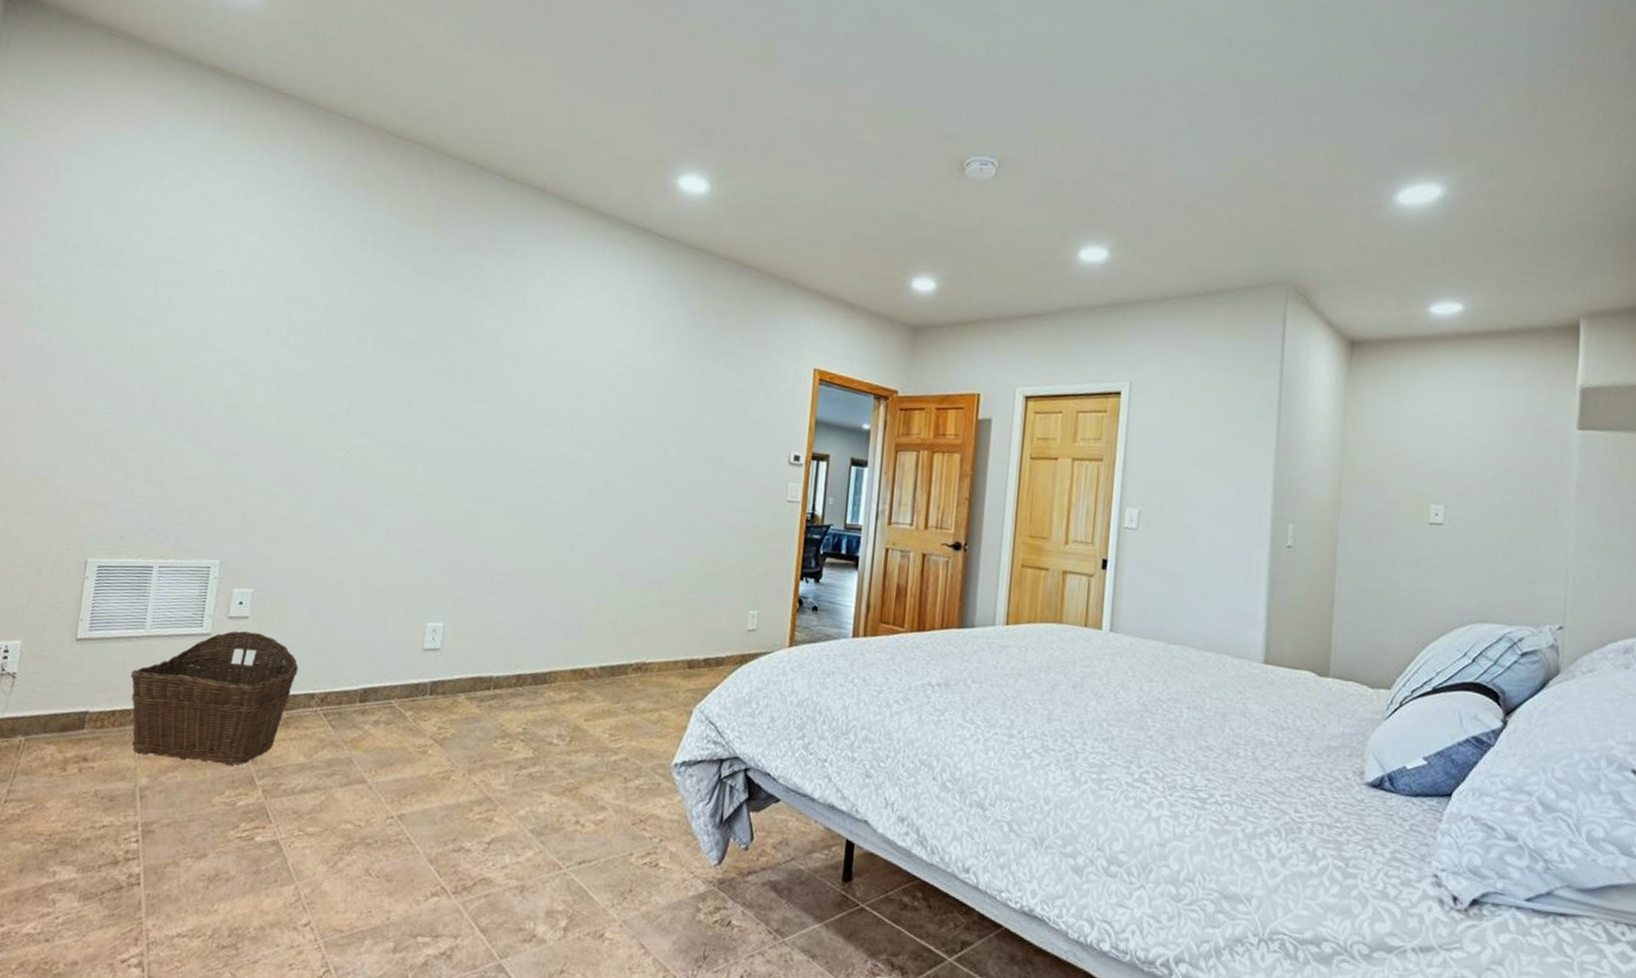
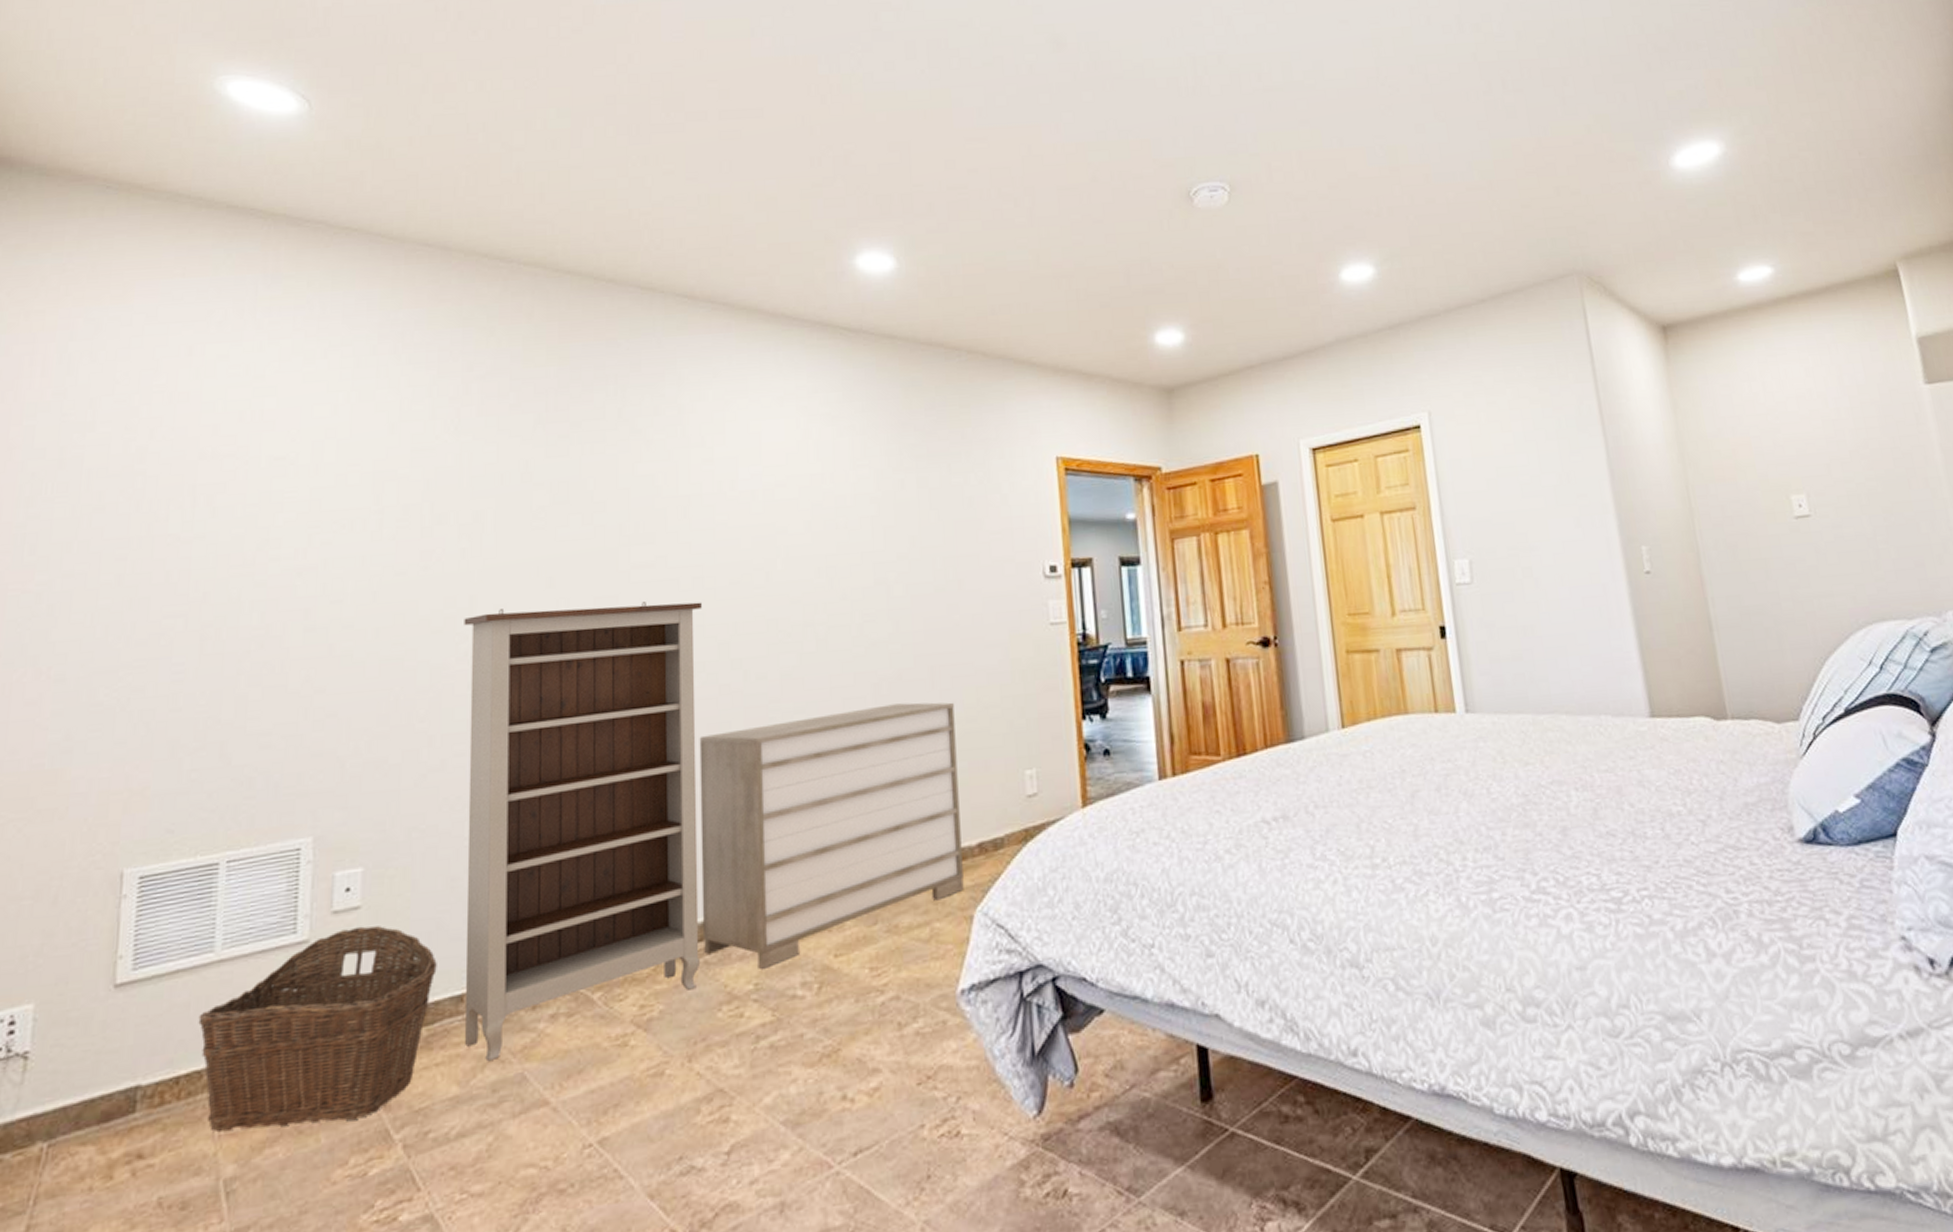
bookshelf: none [312,415,521,745] -> present [464,602,702,1062]
dresser: none [489,538,702,719] -> present [699,702,964,969]

